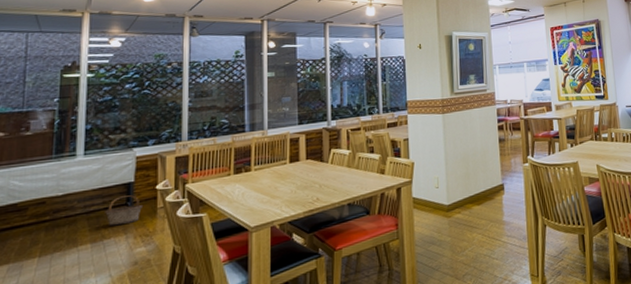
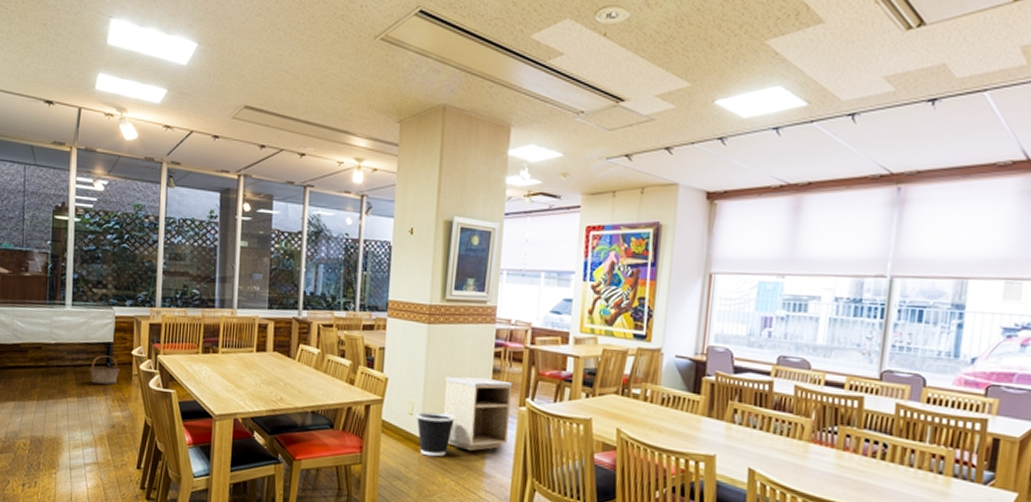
wastebasket: none [441,180,474,219] -> present [416,412,455,457]
nightstand: none [462,146,518,207] -> present [443,376,513,451]

